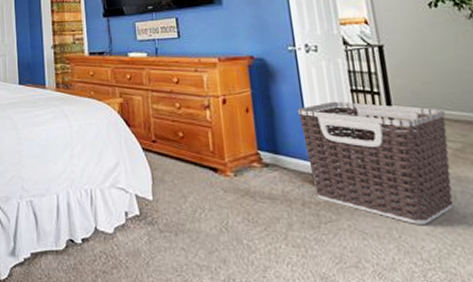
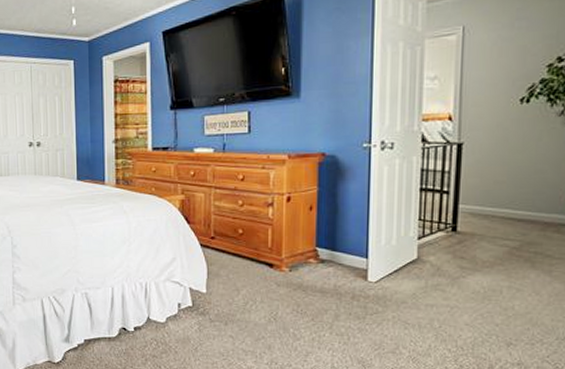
clothes hamper: present [297,101,454,224] -> none [361,199,512,316]

